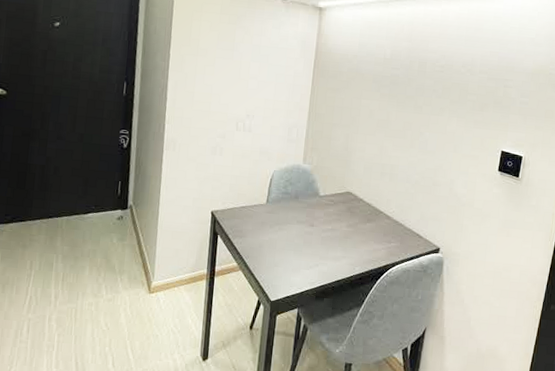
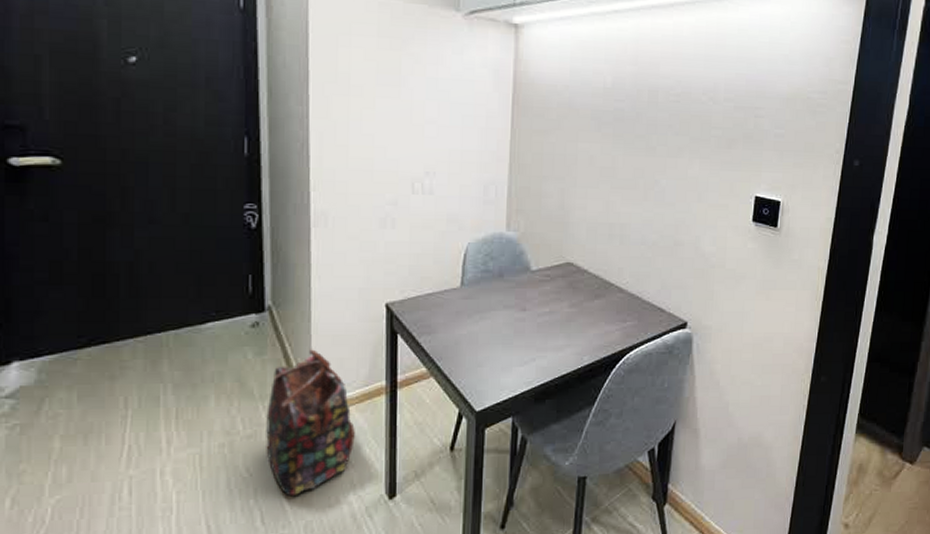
backpack: none [120,240,183,349] -> present [266,349,355,497]

